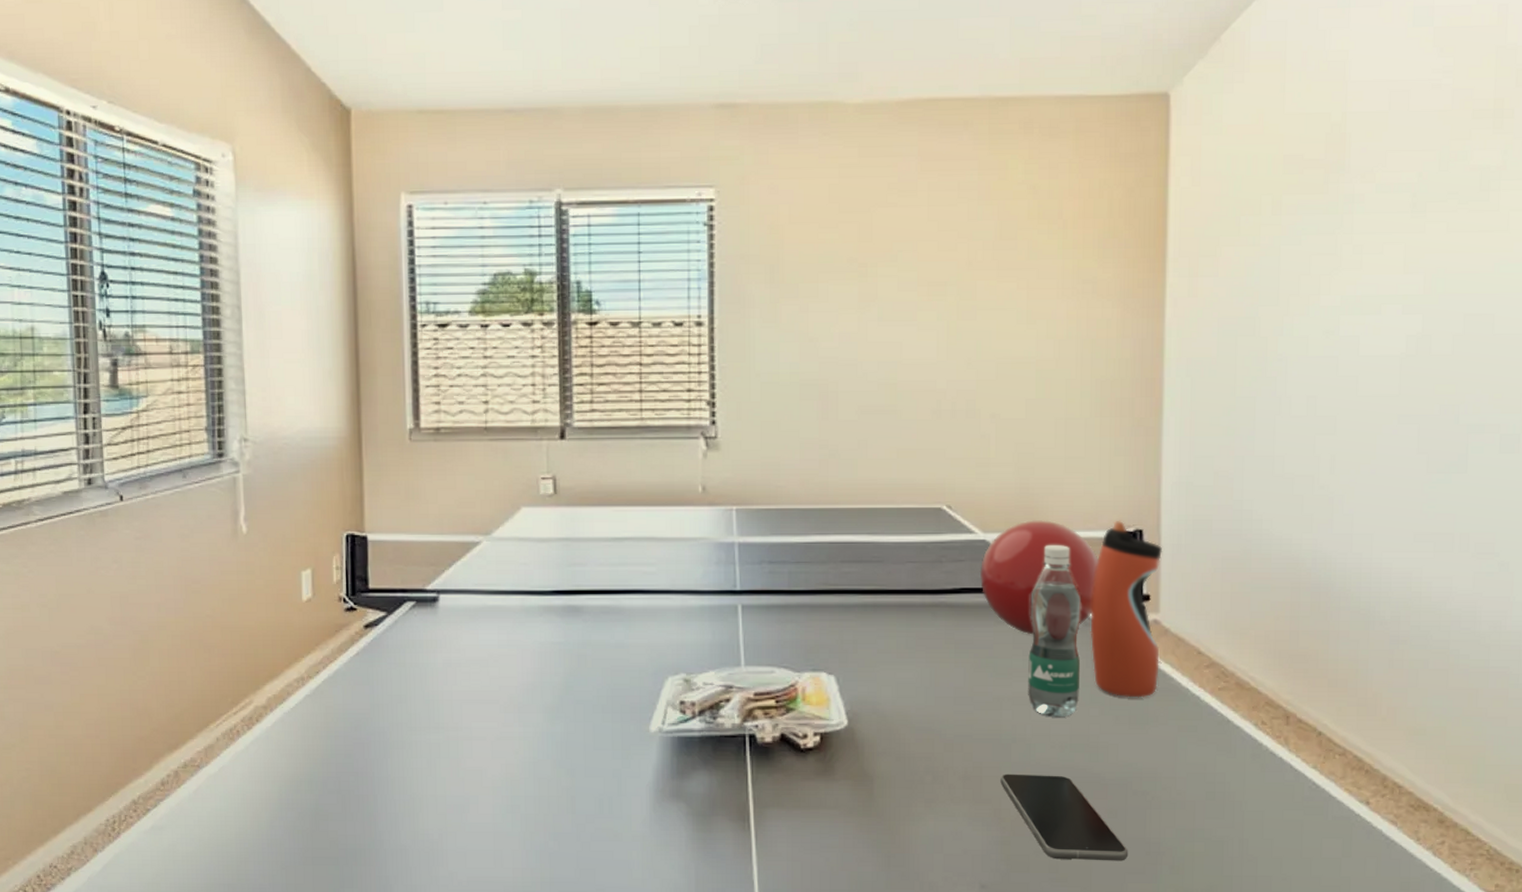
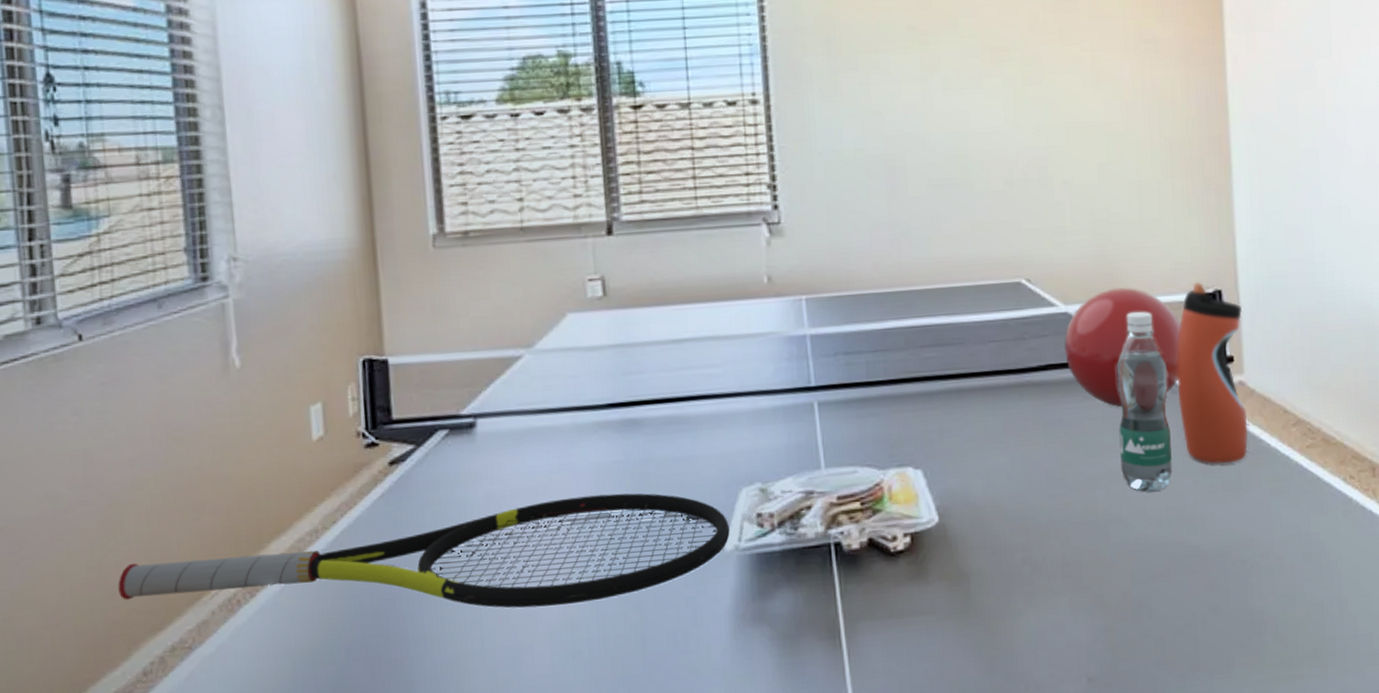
tennis racket: none [144,671,655,764] -> present [118,493,730,608]
mobile phone: present [1000,773,1129,861] -> none [1100,552,1233,642]

